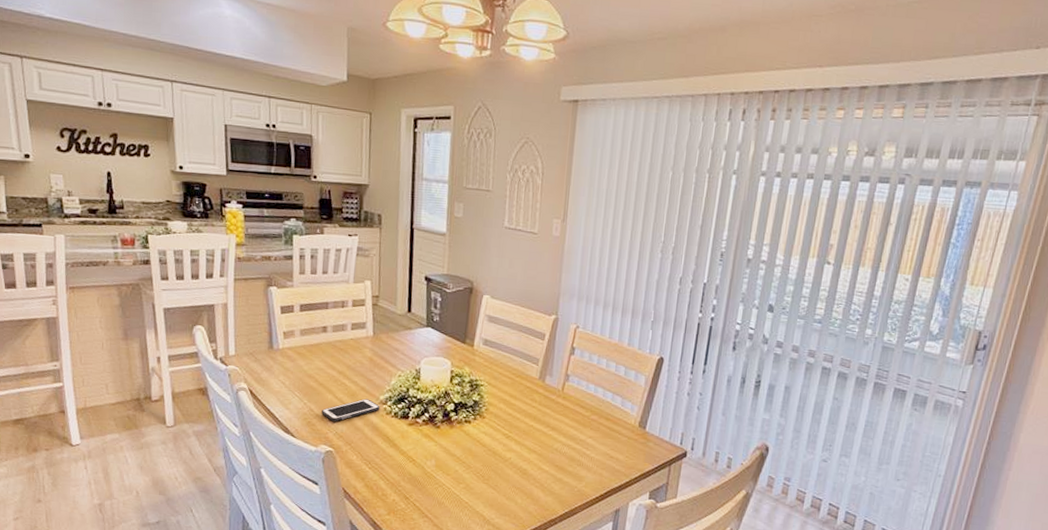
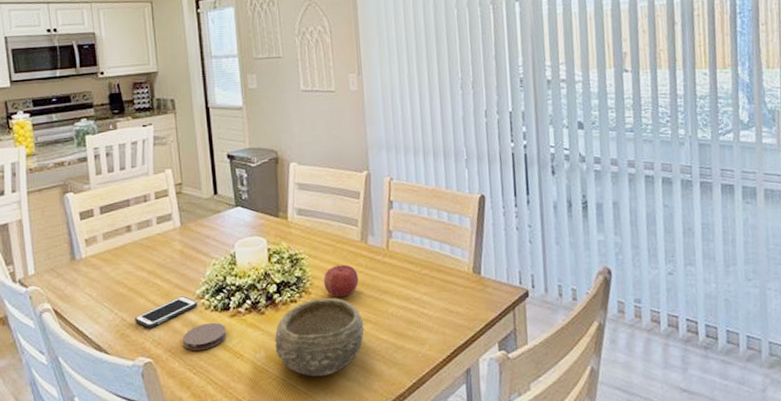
coaster: none [363,426,403,450] -> present [183,322,226,351]
bowl: none [445,423,530,492] -> present [275,298,365,377]
fruit: none [498,397,531,427] -> present [323,264,359,298]

